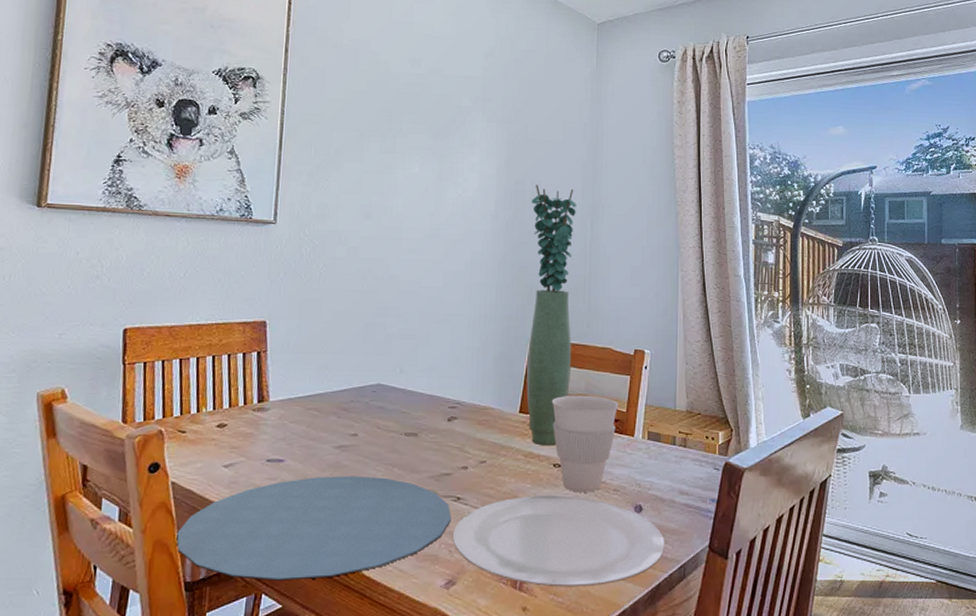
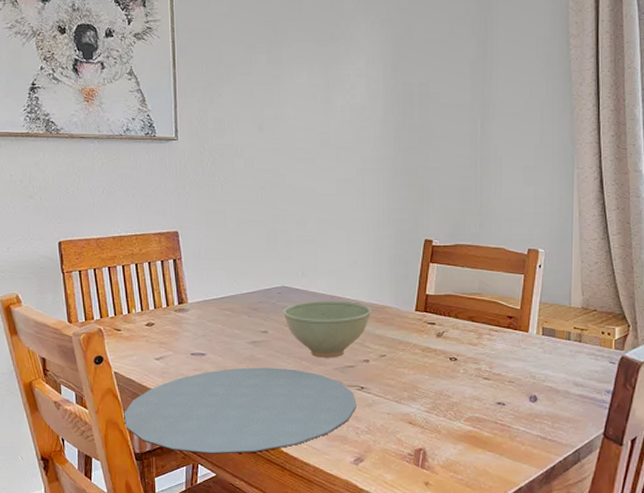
bowl: none [376,400,473,465] -> present [283,300,372,358]
plate: present [453,495,664,587] -> none [359,386,559,467]
vase: present [526,184,576,446] -> none [420,86,466,341]
cup: present [551,395,619,493] -> none [446,294,513,384]

